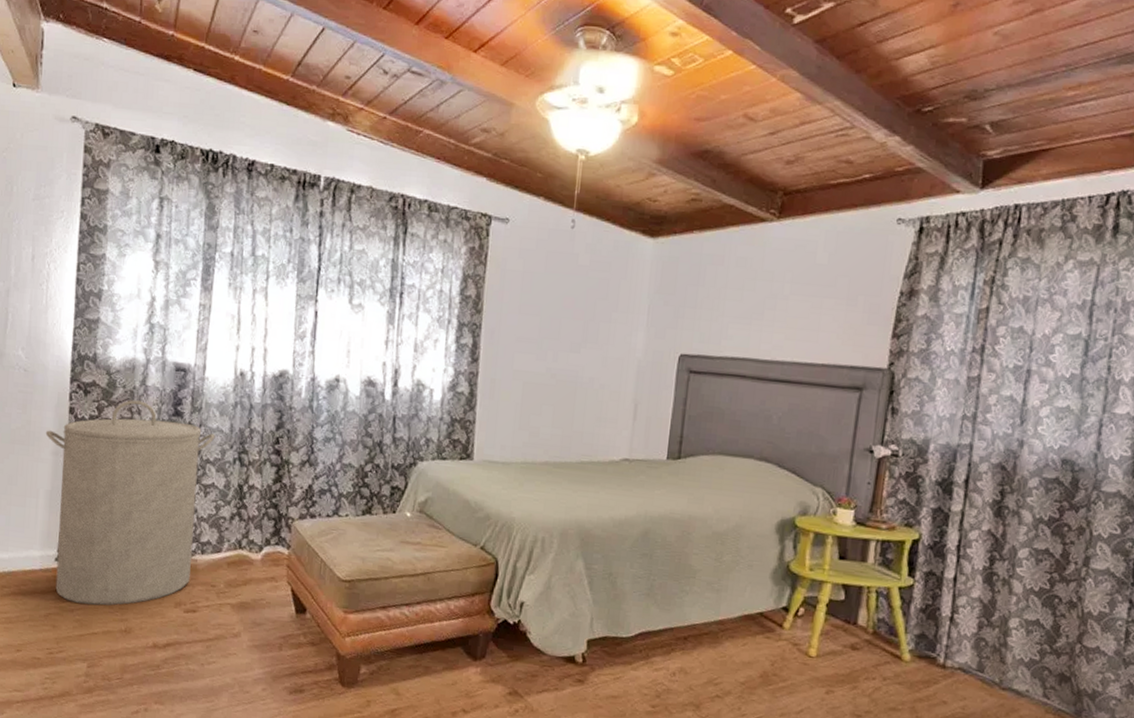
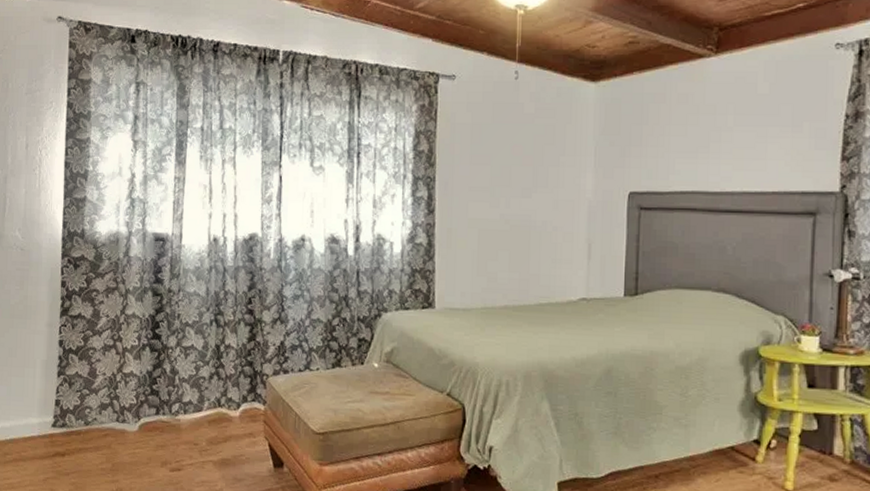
laundry hamper: present [45,400,216,606] -> none [40,270,193,468]

